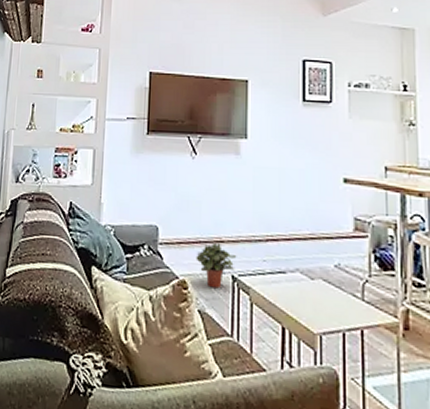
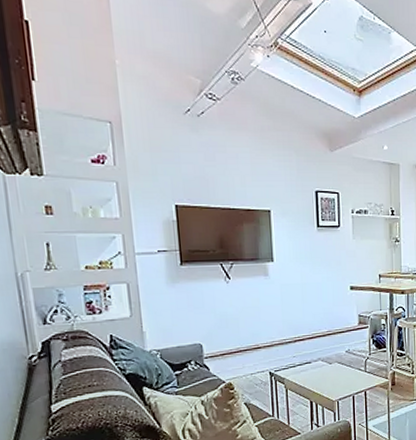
potted plant: present [196,243,237,289] -> none [238,350,272,385]

